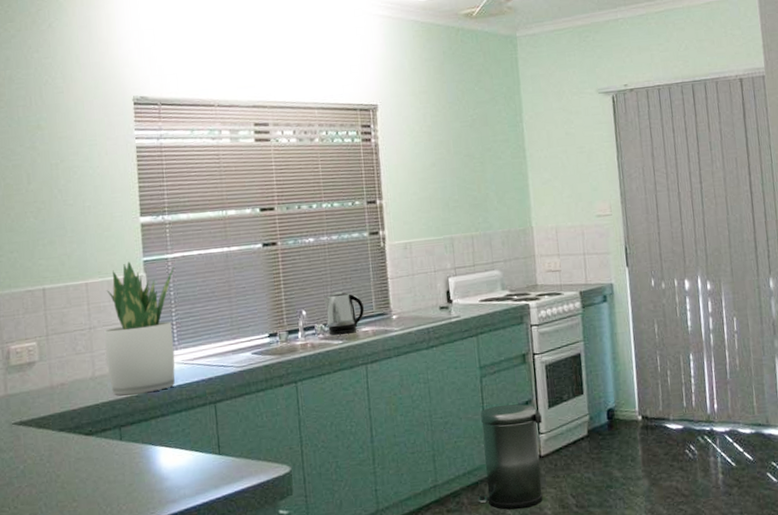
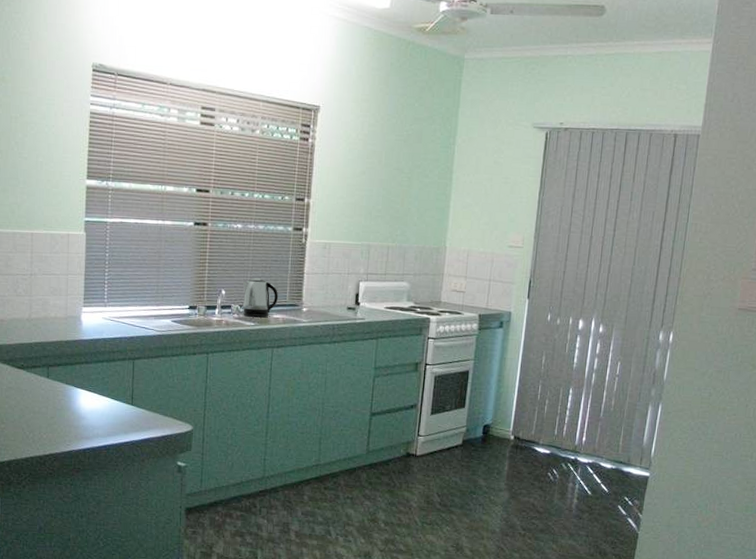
planter: present [104,261,175,396] -> none [43,219,112,341]
pedal bin: present [477,404,543,510] -> none [353,405,423,498]

